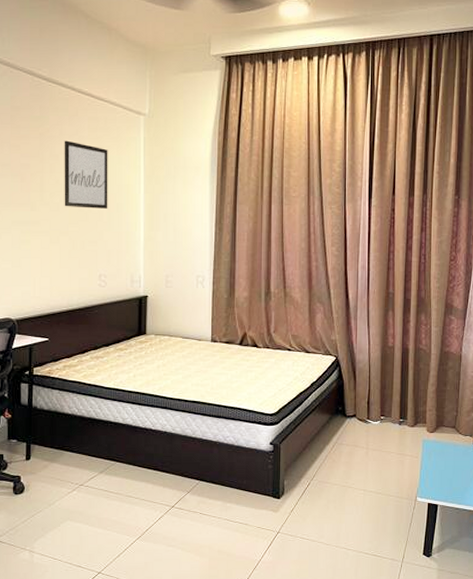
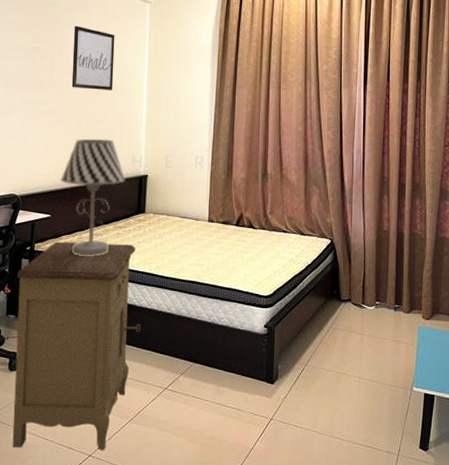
nightstand: none [17,365,146,568] -> present [12,241,141,450]
table lamp: none [57,259,125,379] -> present [60,138,126,256]

